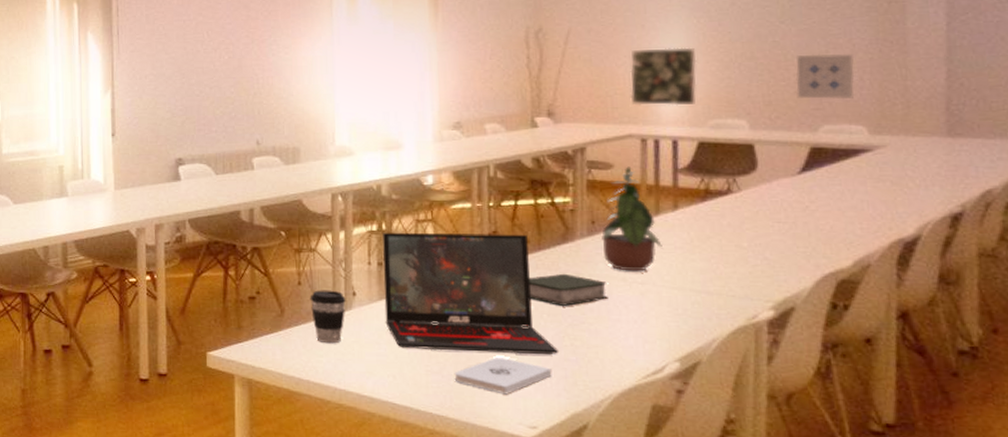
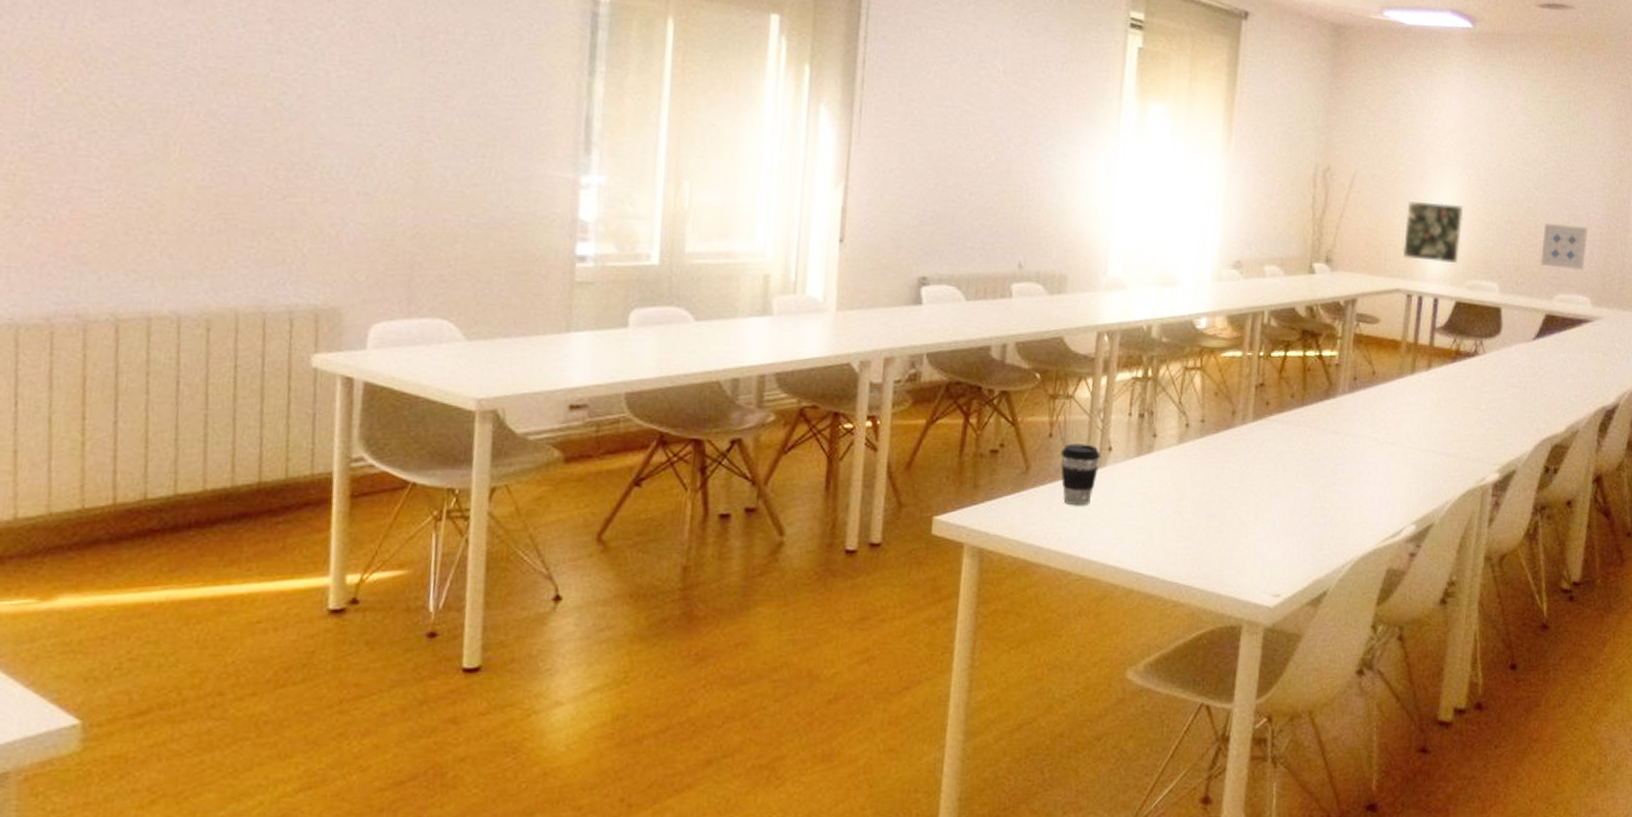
laptop: present [382,232,559,354] -> none [1140,379,1310,517]
notepad: present [454,358,552,395] -> none [1204,521,1301,561]
book: present [528,273,608,306] -> none [1288,431,1361,466]
potted plant: present [601,166,662,271] -> none [1361,322,1414,432]

